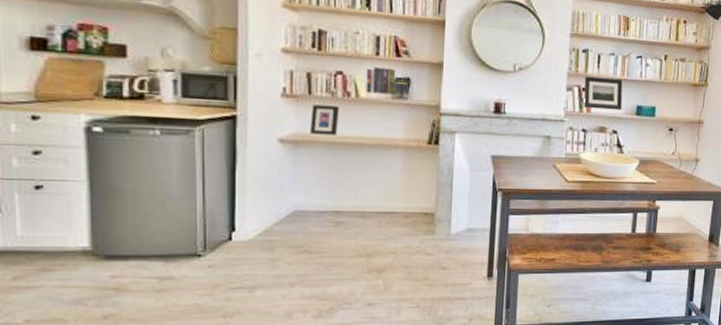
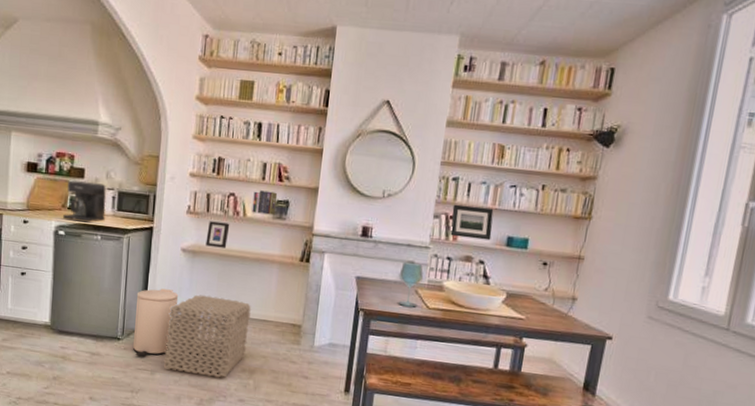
coffee maker: none [96,60,164,114] -> present [62,180,106,223]
pedal bin: none [220,188,279,273] -> present [133,288,179,357]
pouf: none [265,191,374,284] -> present [163,295,251,378]
wine glass: none [535,136,561,182] -> present [398,261,424,308]

